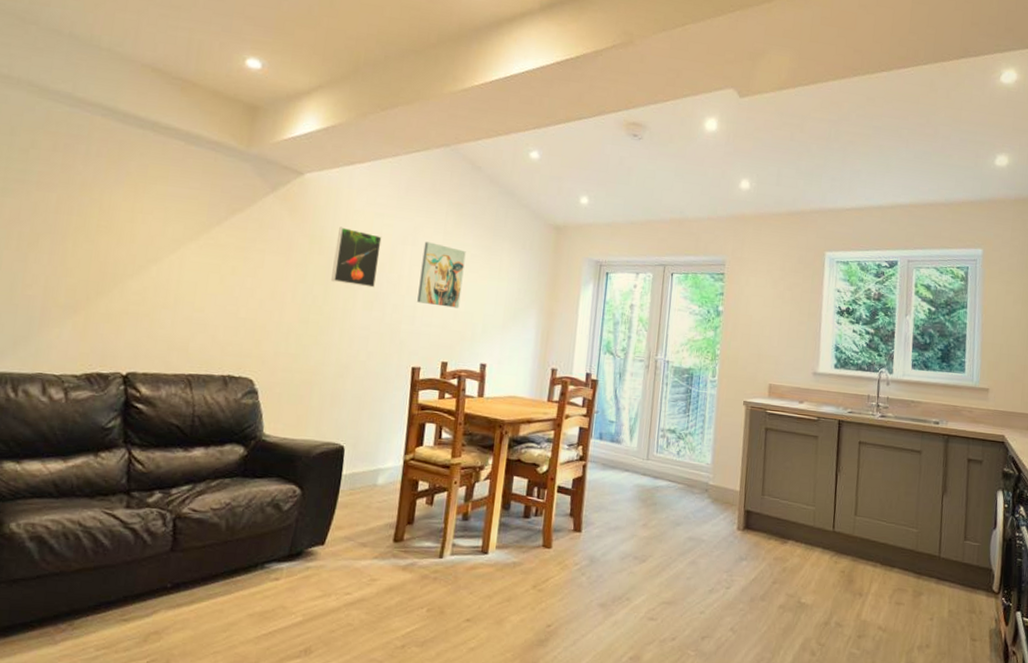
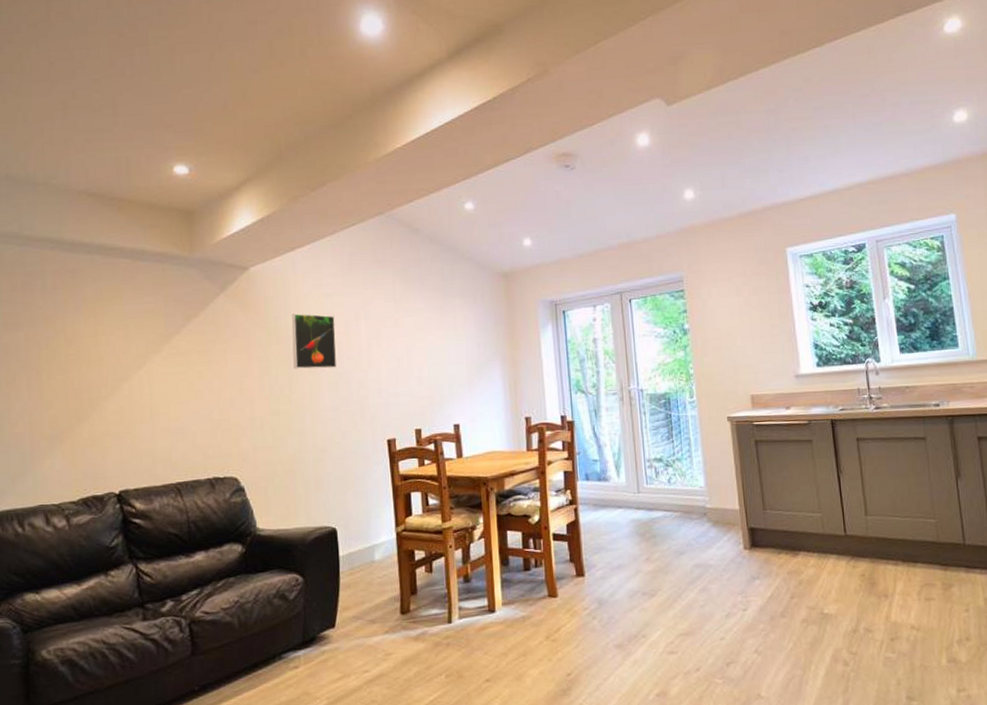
wall art: present [417,241,466,308] -> none [377,313,423,375]

